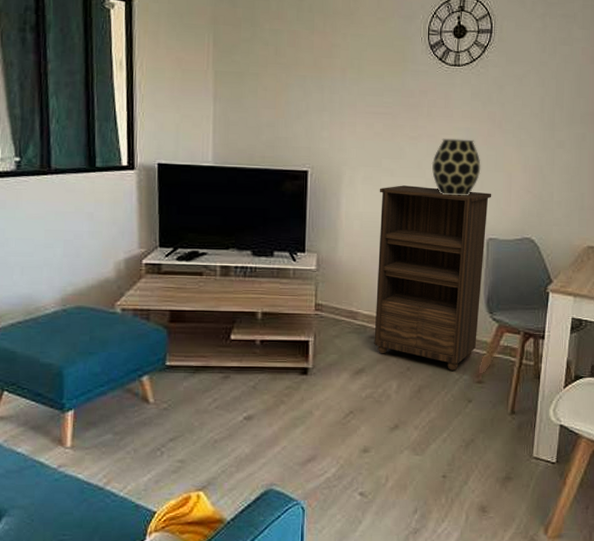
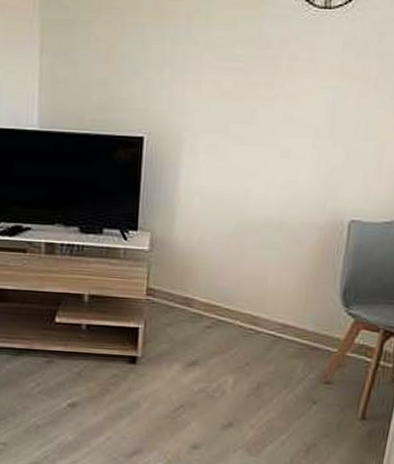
bookshelf: present [374,185,492,371] -> none [210,155,359,369]
vase: present [431,138,481,196] -> none [288,99,348,170]

